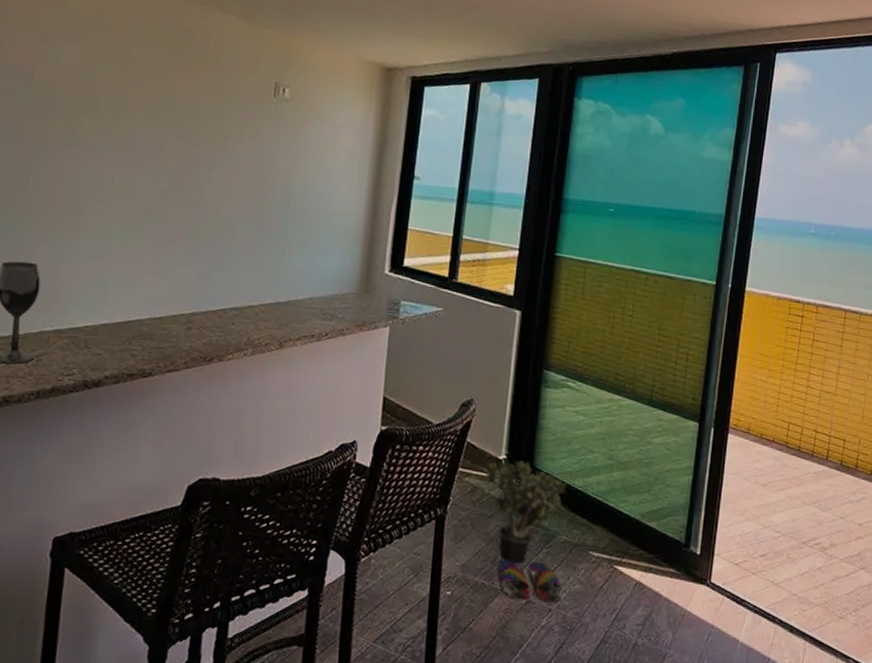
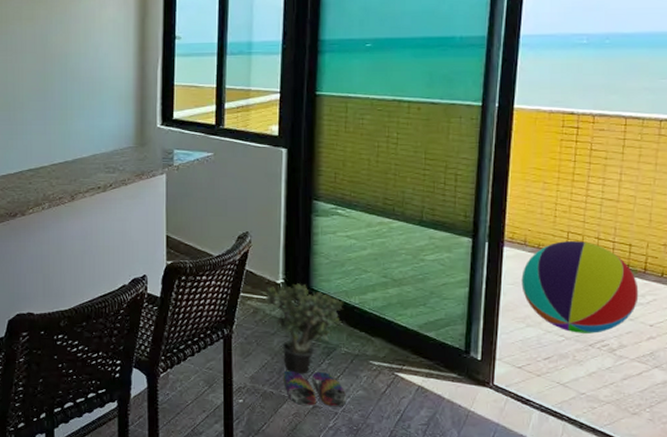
beach ball: none [743,431,850,531] -> present [521,240,639,333]

